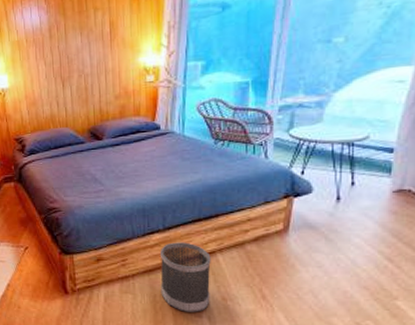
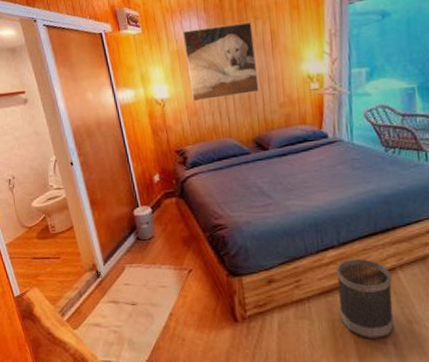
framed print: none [23,13,96,92] -> present [183,22,259,102]

